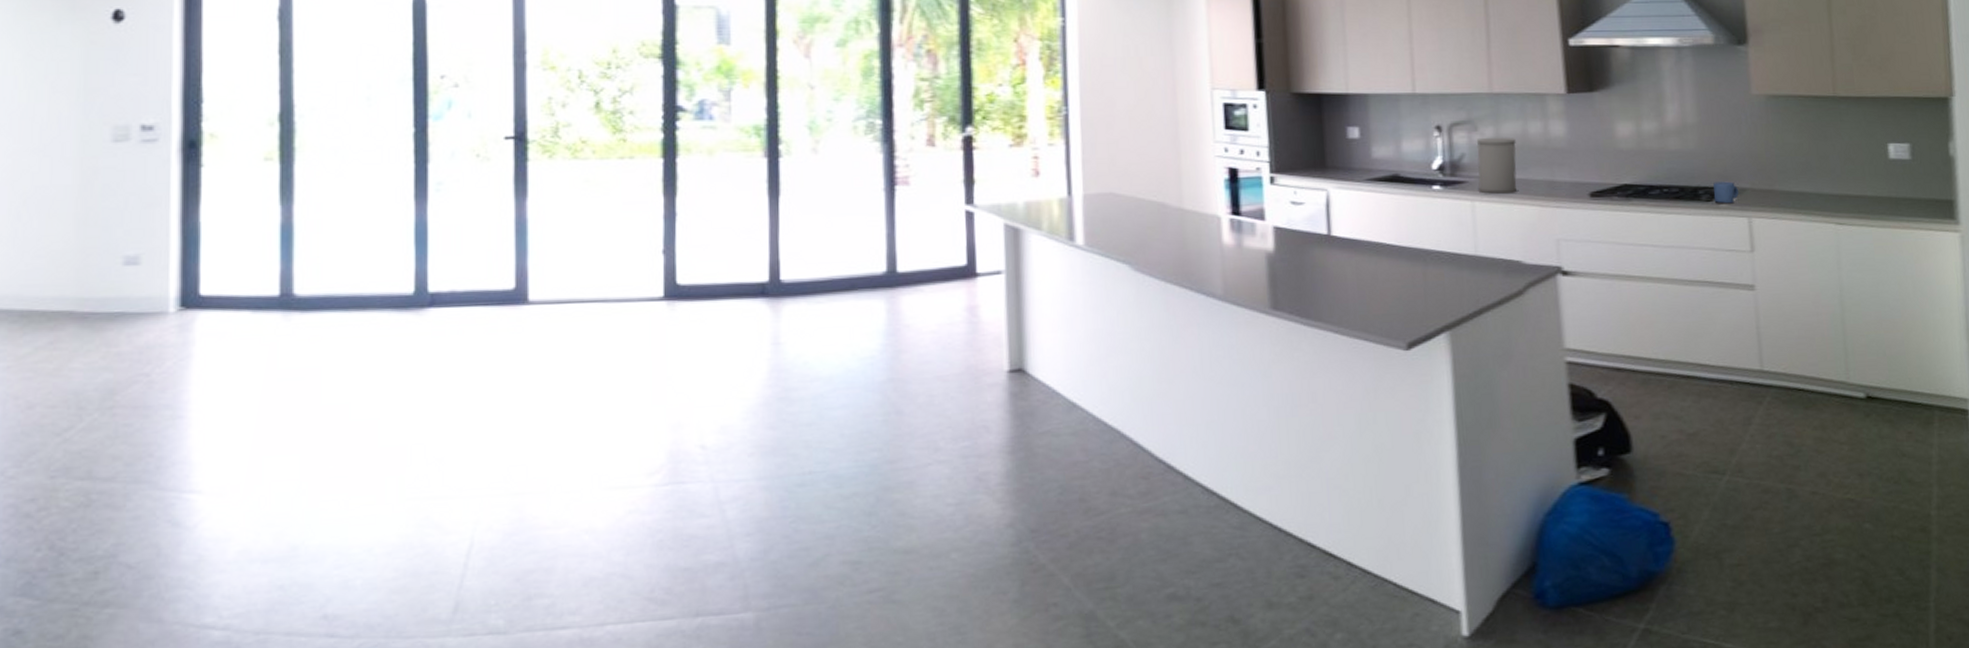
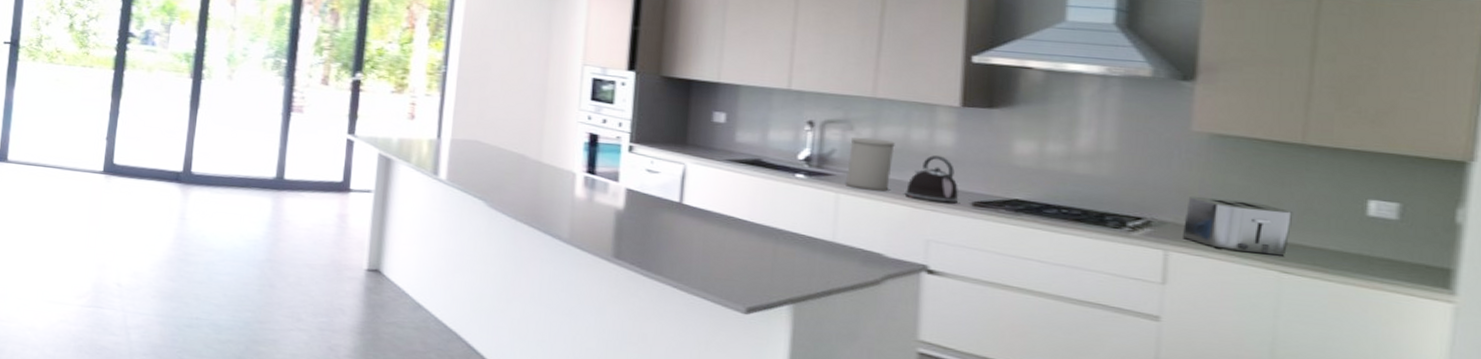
kettle: none [1531,148,1578,199] -> present [904,155,959,205]
mug: present [1713,181,1739,205] -> none [1123,210,1156,236]
toaster: none [1759,158,1838,210] -> present [1183,196,1294,258]

